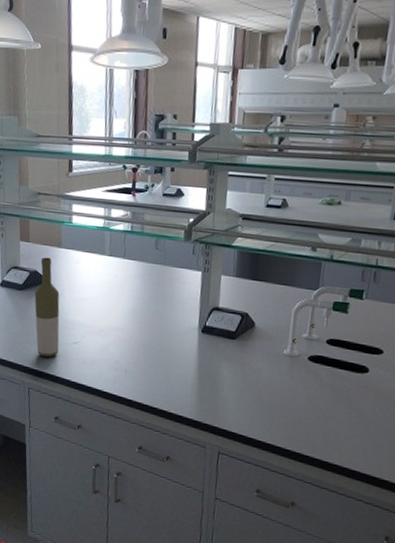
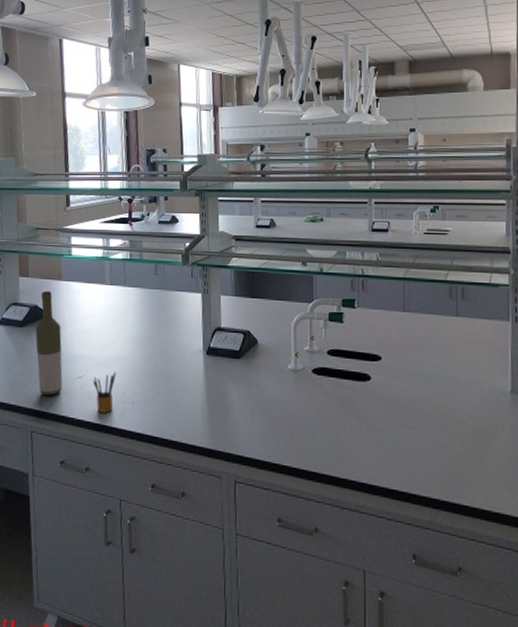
pencil box: none [88,341,111,378] -> present [93,372,116,413]

